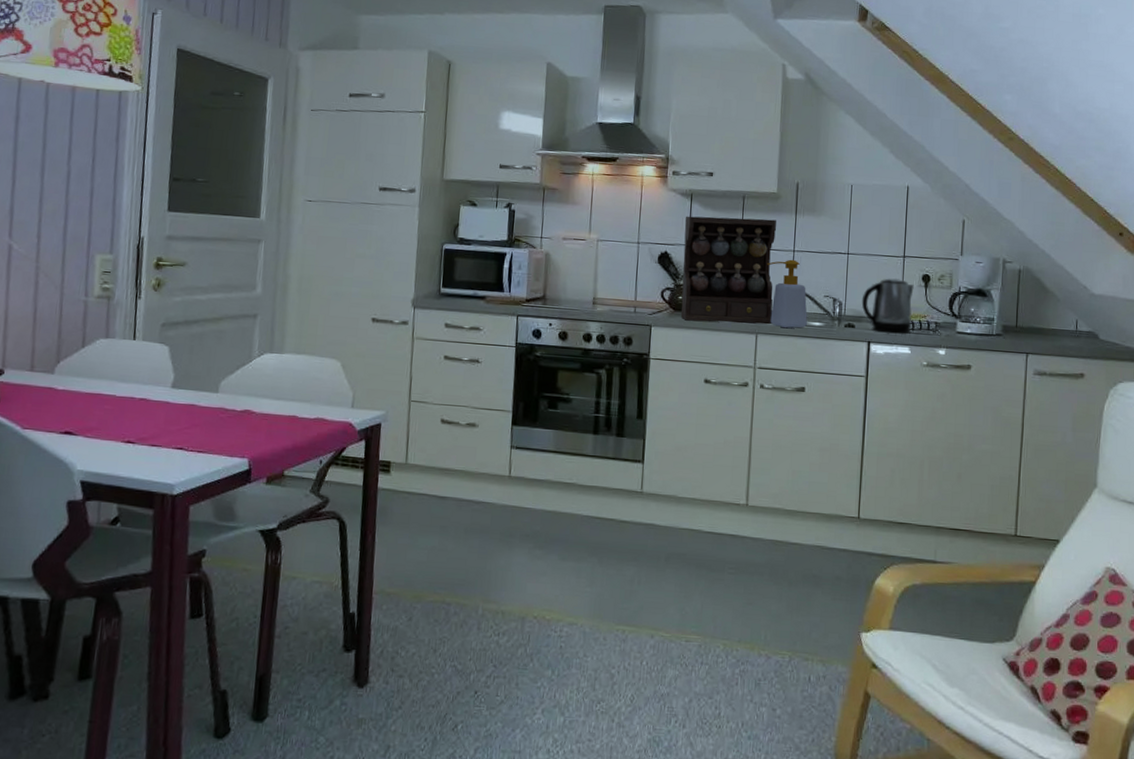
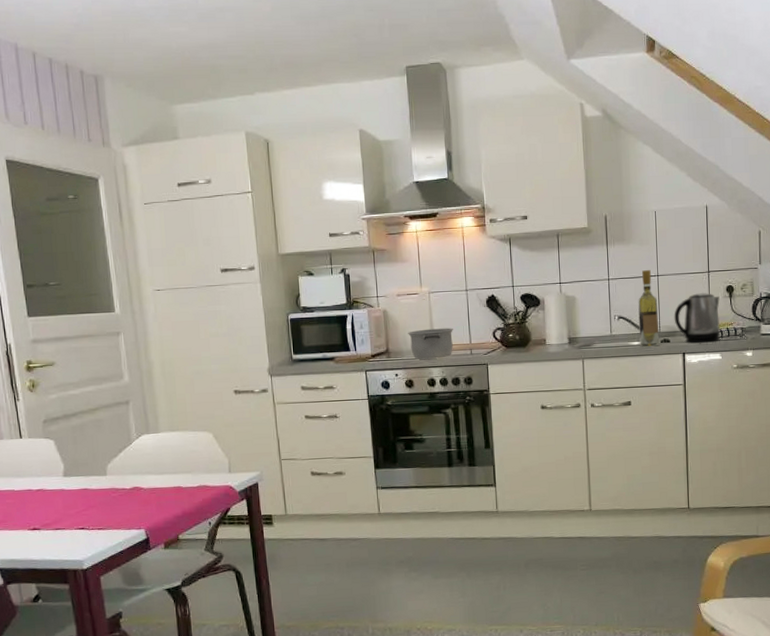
cooking pot: none [569,278,619,313] -> present [408,328,453,359]
spice rack: present [681,216,776,324] -> none [506,253,595,356]
soap bottle: present [766,259,808,329] -> none [585,287,628,351]
bottle: none [821,246,845,331] -> present [638,270,660,347]

